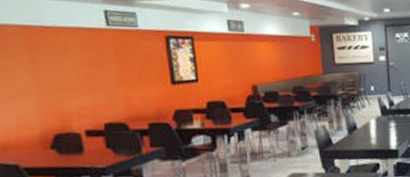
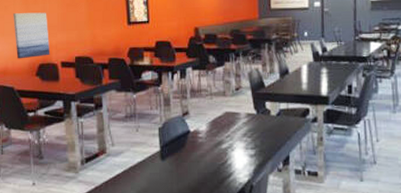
wall art: none [14,72,70,130] -> present [13,12,50,59]

